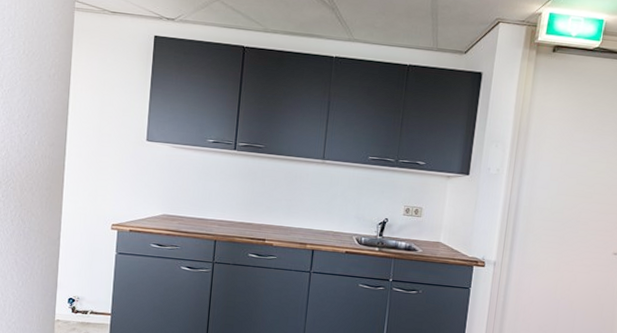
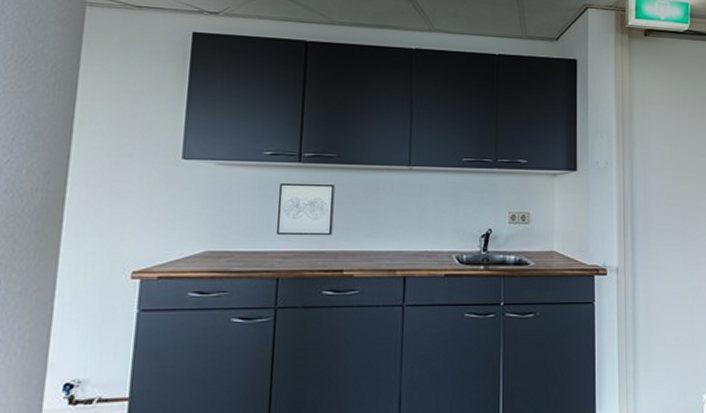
wall art: none [215,165,262,212] -> present [276,182,335,236]

